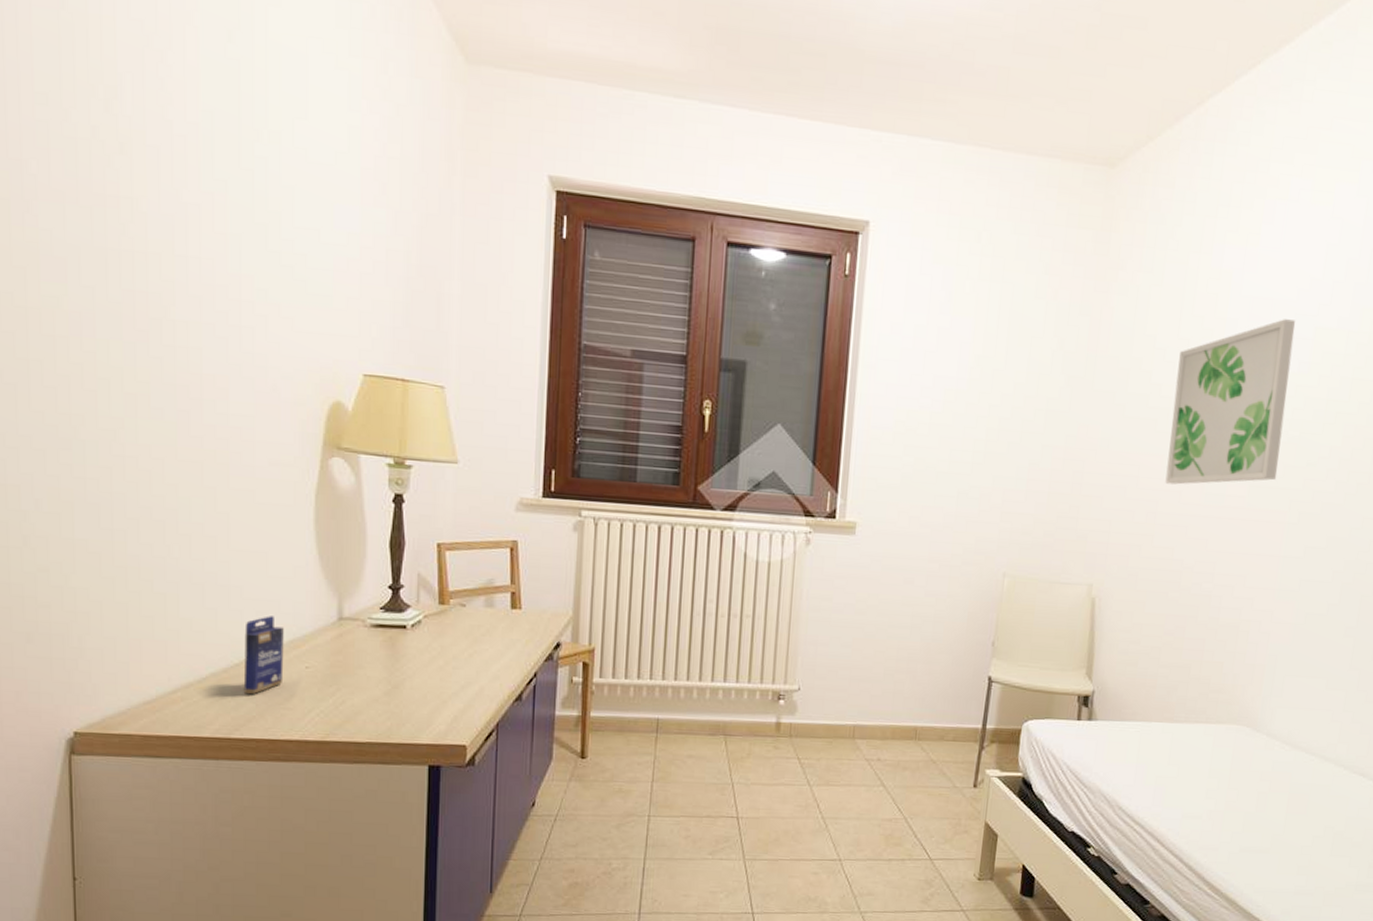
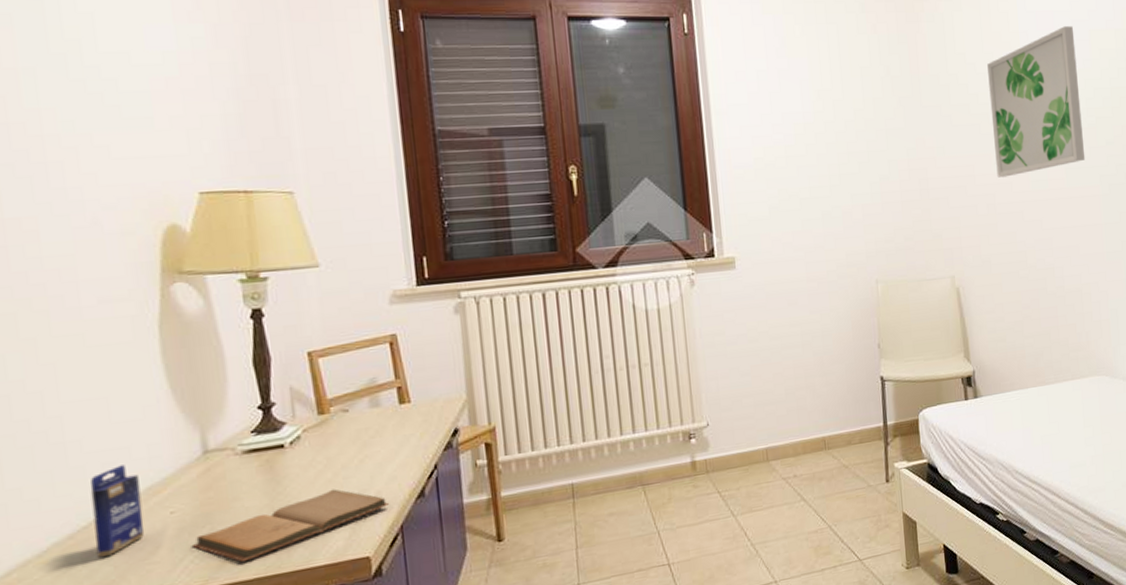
book: none [319,676,490,726] -> present [191,489,390,563]

